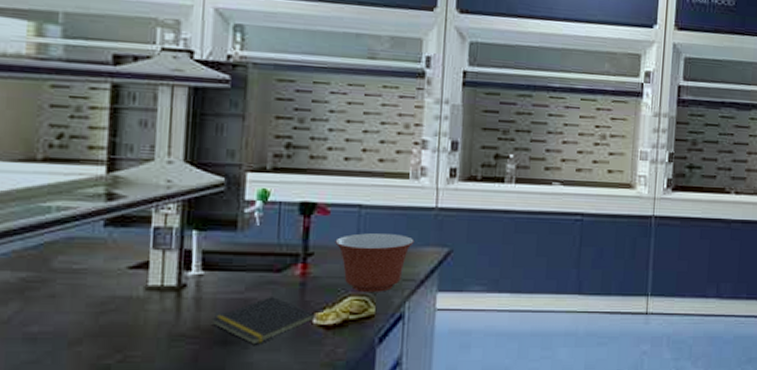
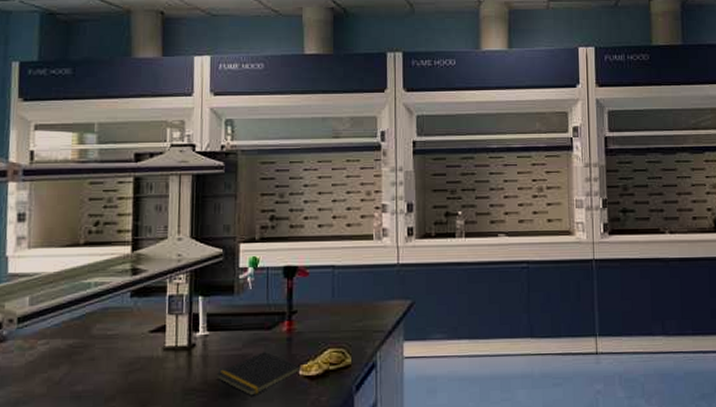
mixing bowl: present [335,233,415,292] -> none [314,290,381,344]

